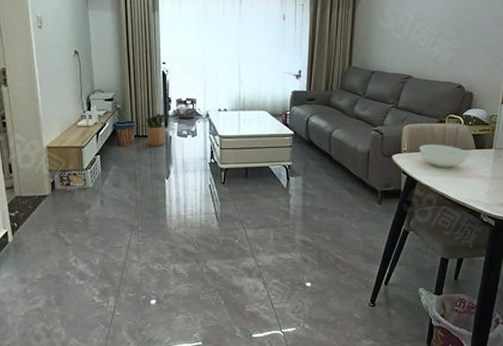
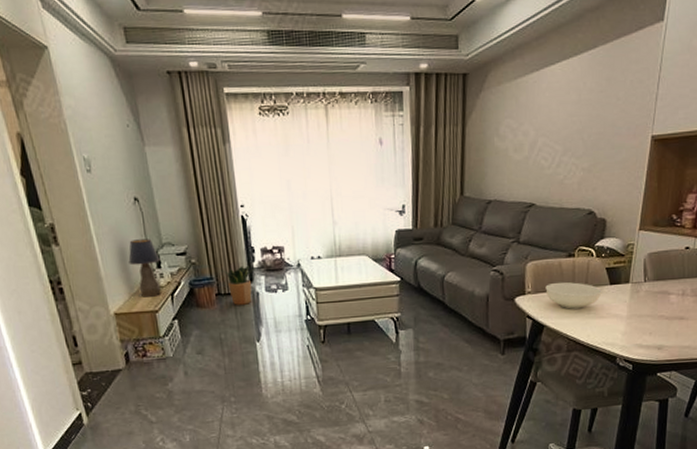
table lamp: none [64,84,91,134] -> present [128,238,161,298]

